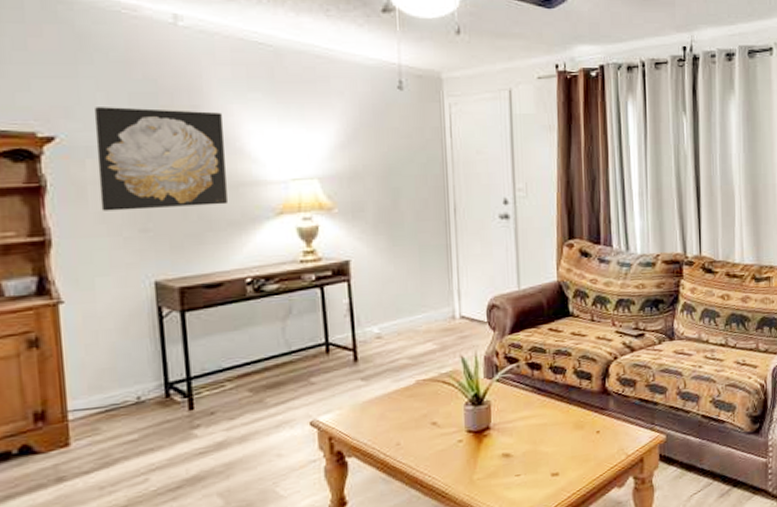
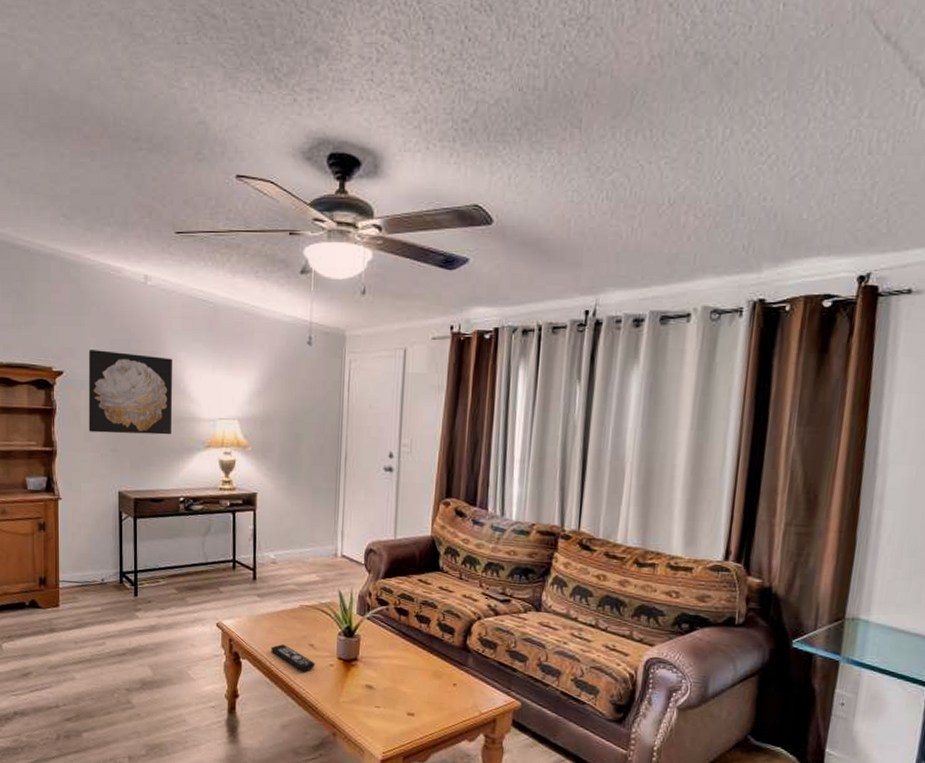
remote control: none [384,429,441,456] -> present [271,644,316,671]

